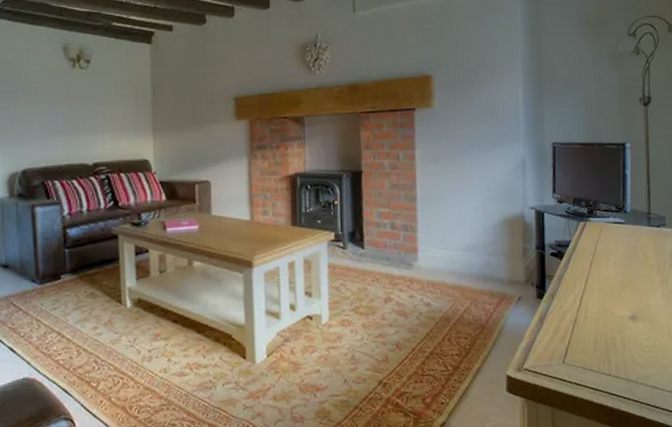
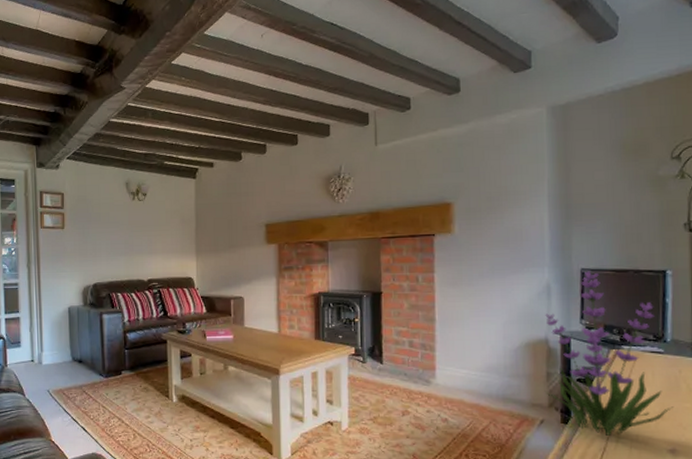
plant: none [521,145,633,309] -> present [545,271,673,437]

